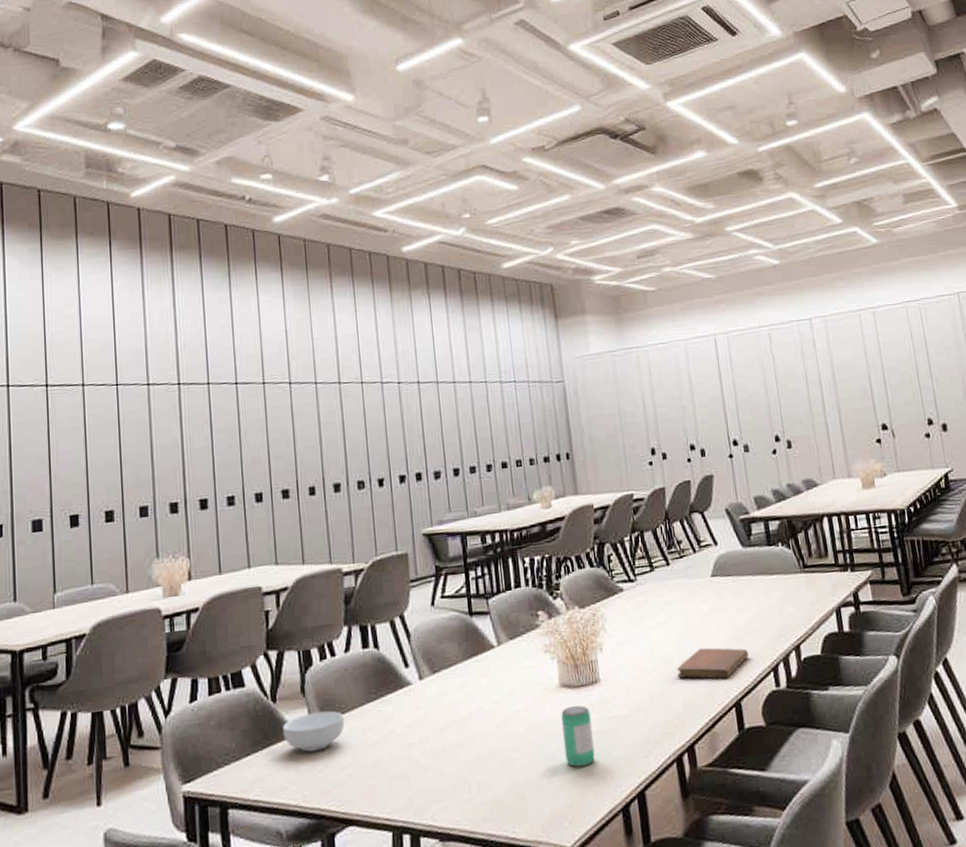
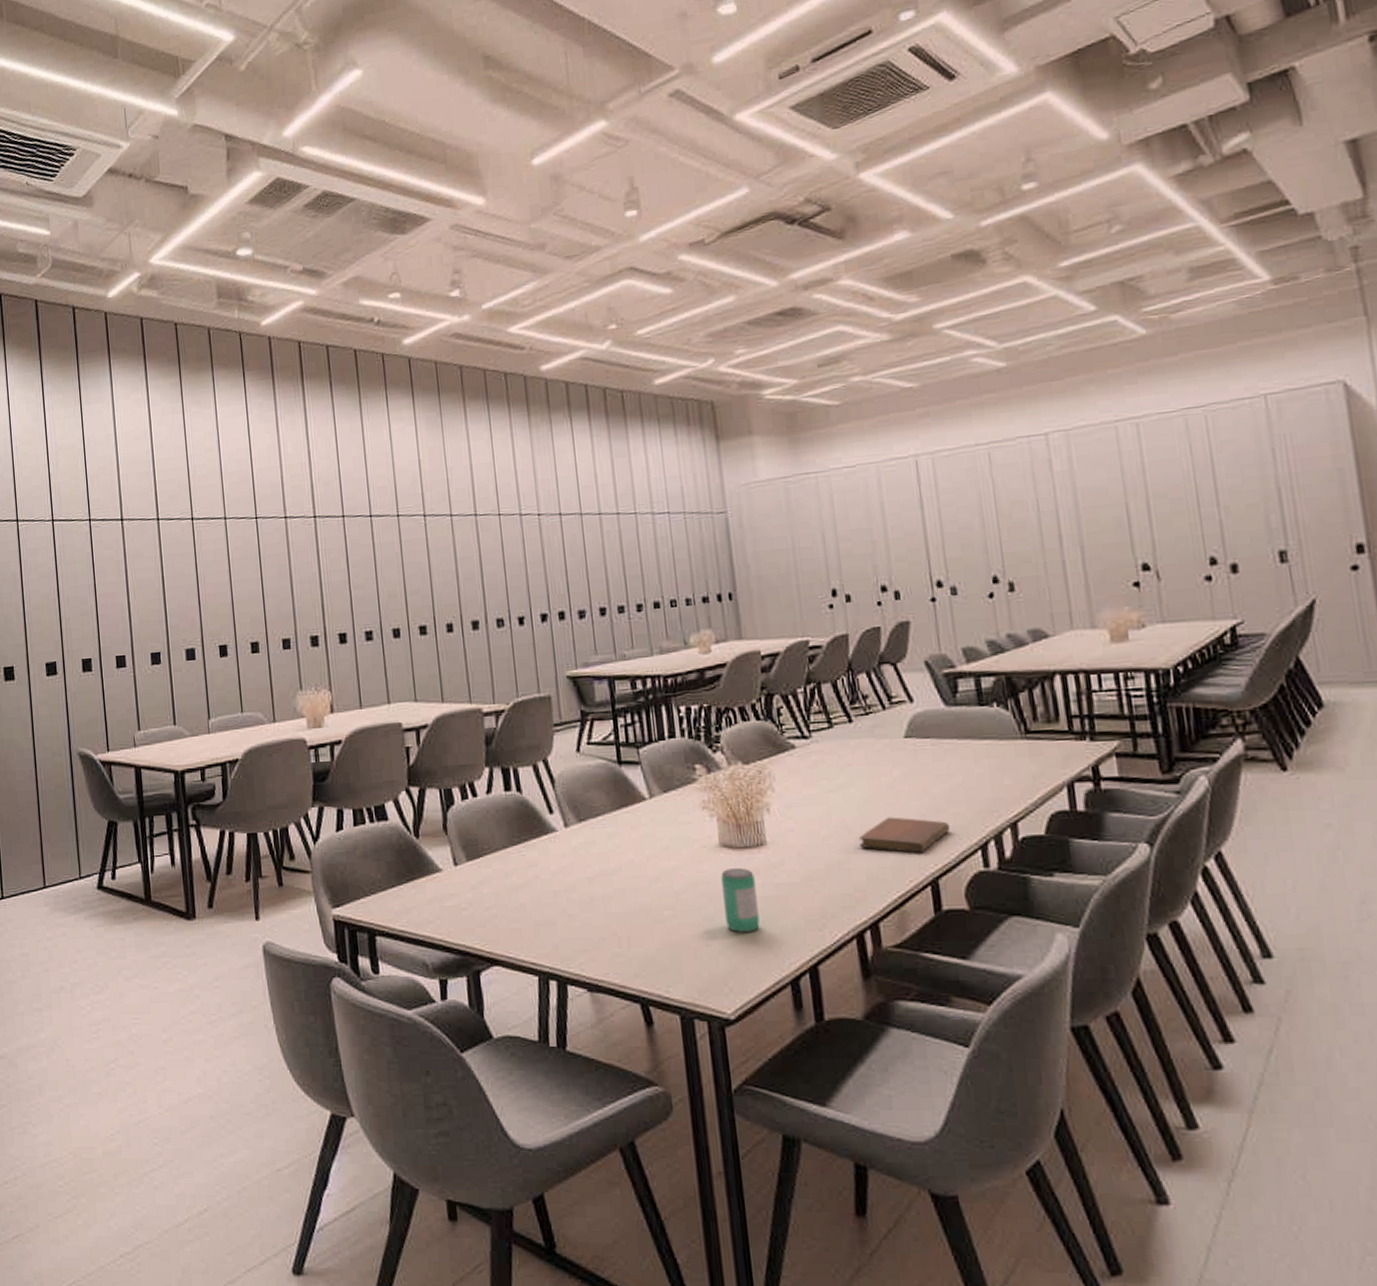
cereal bowl: present [283,710,345,752] -> none [426,850,488,889]

